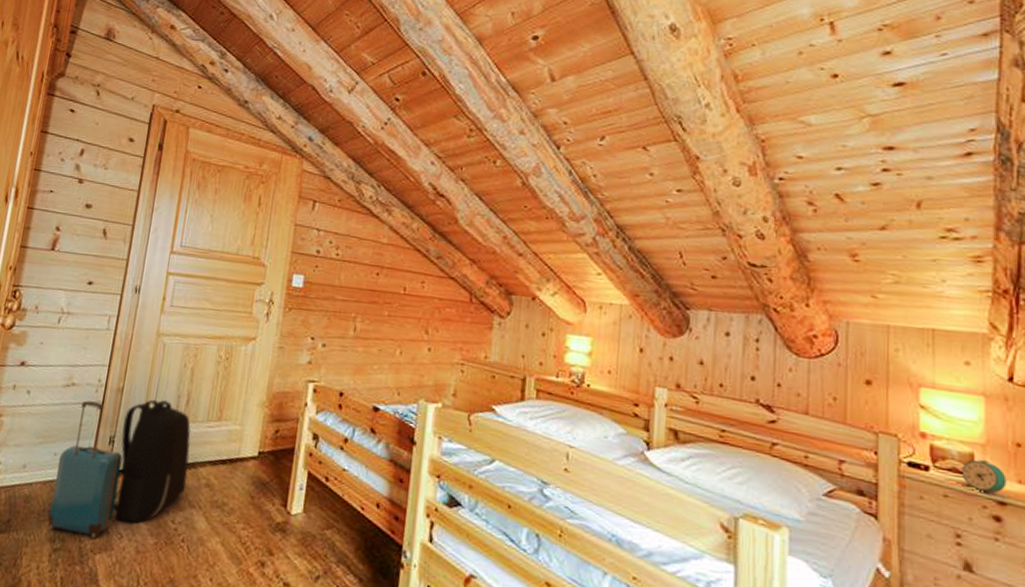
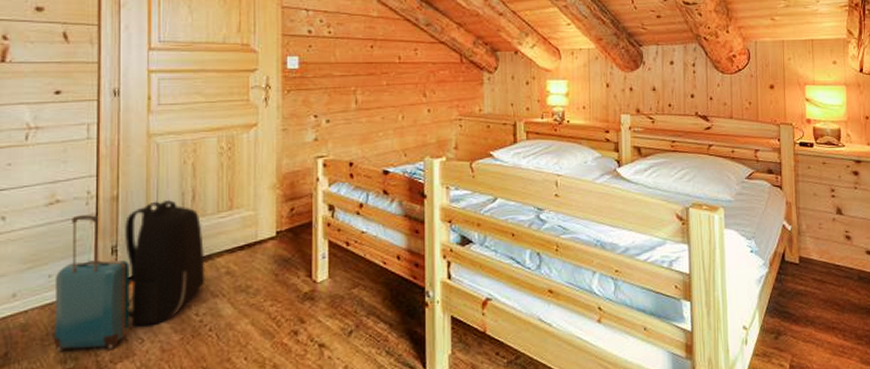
alarm clock: present [961,459,1007,496] -> none [833,132,861,157]

